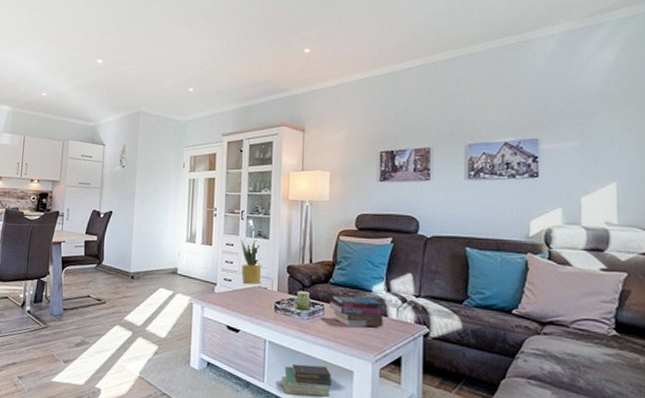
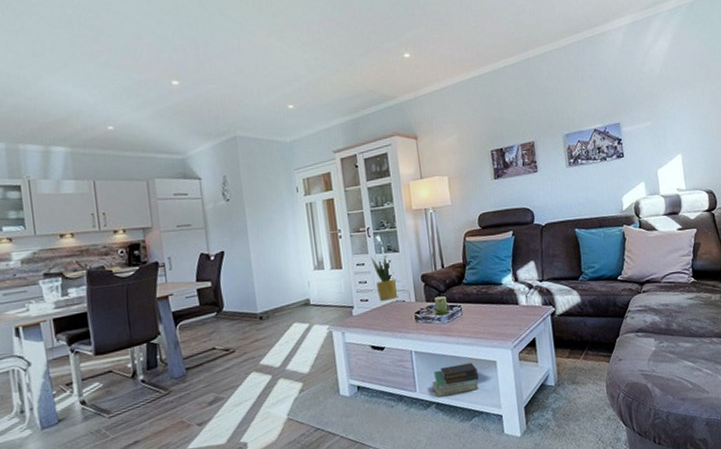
books: present [329,295,384,328] -> none [465,290,516,322]

